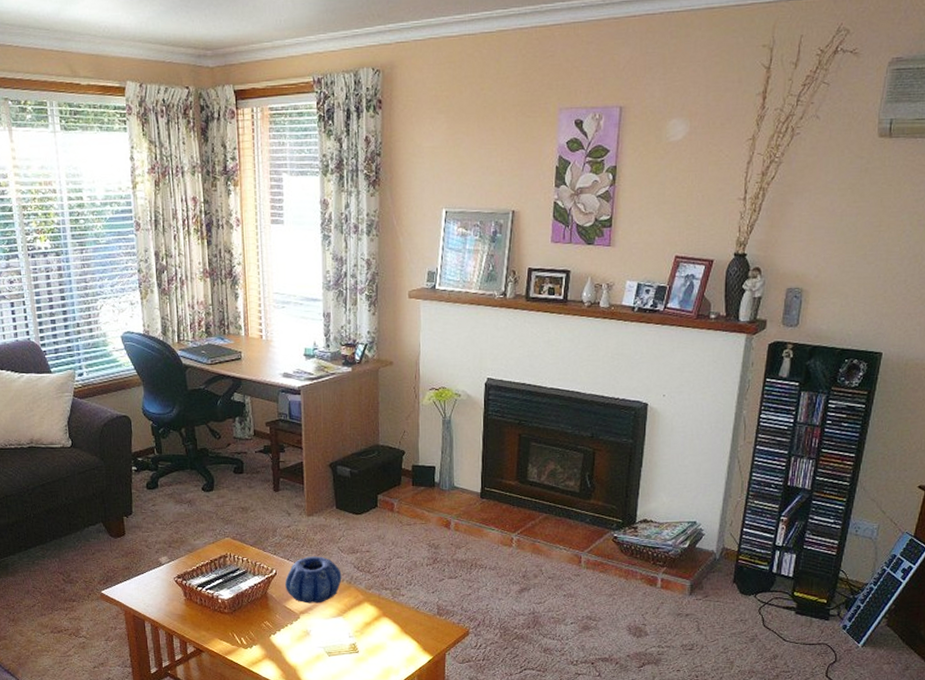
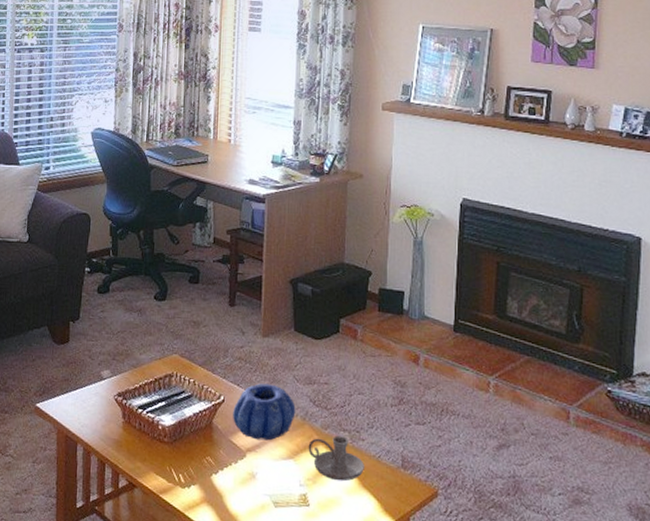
candle holder: none [355,594,405,630] -> present [308,435,364,482]

